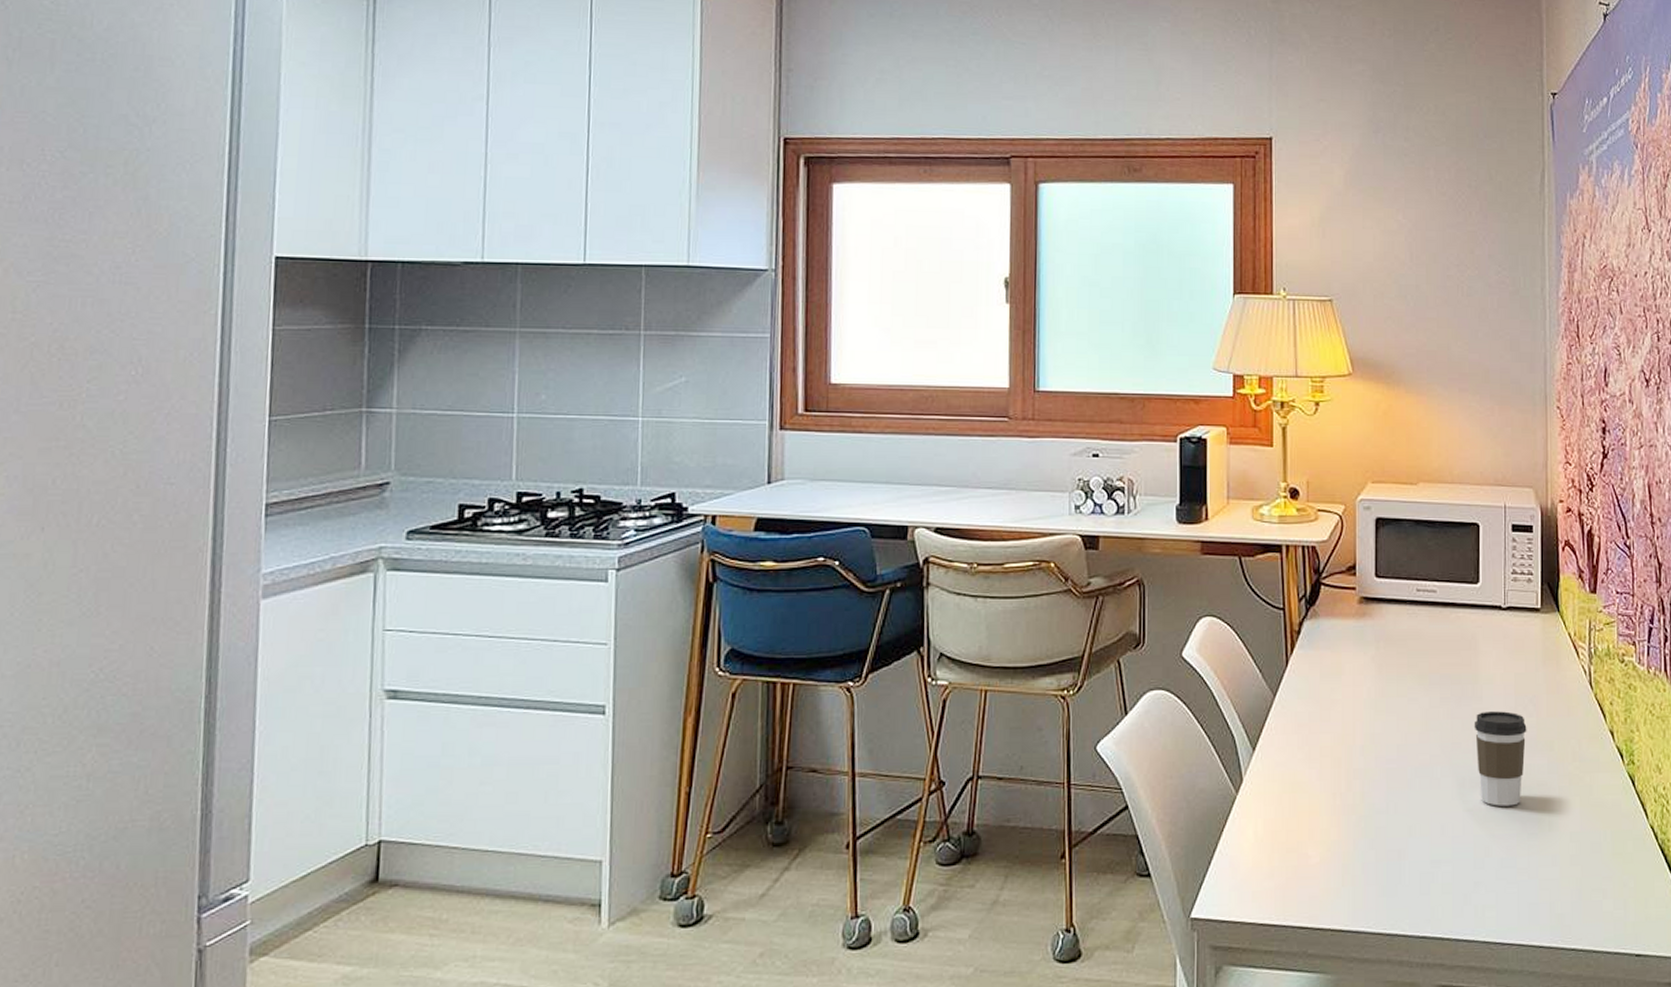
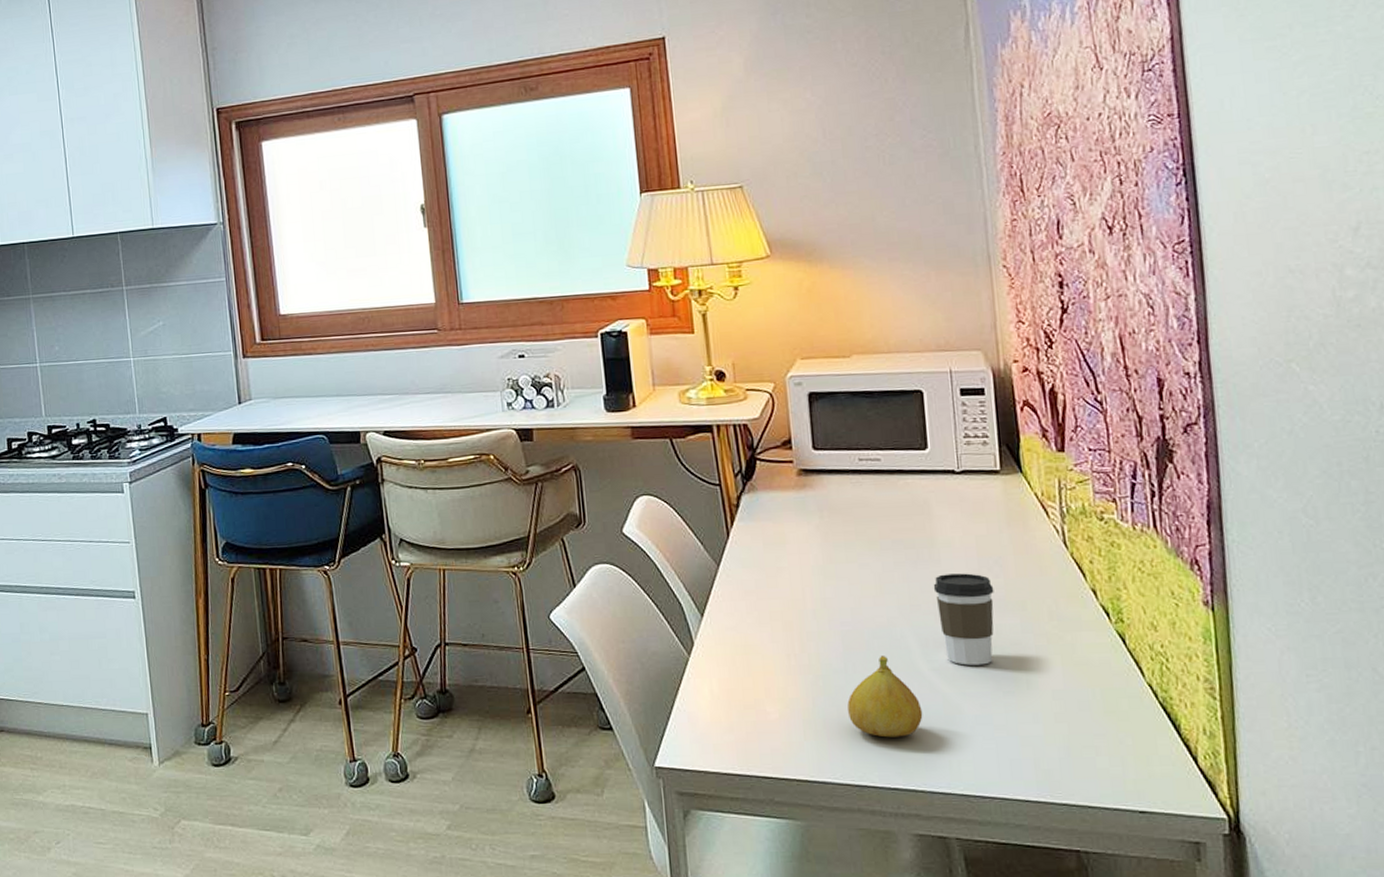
fruit: none [1386,796,1455,882] -> present [847,656,923,738]

